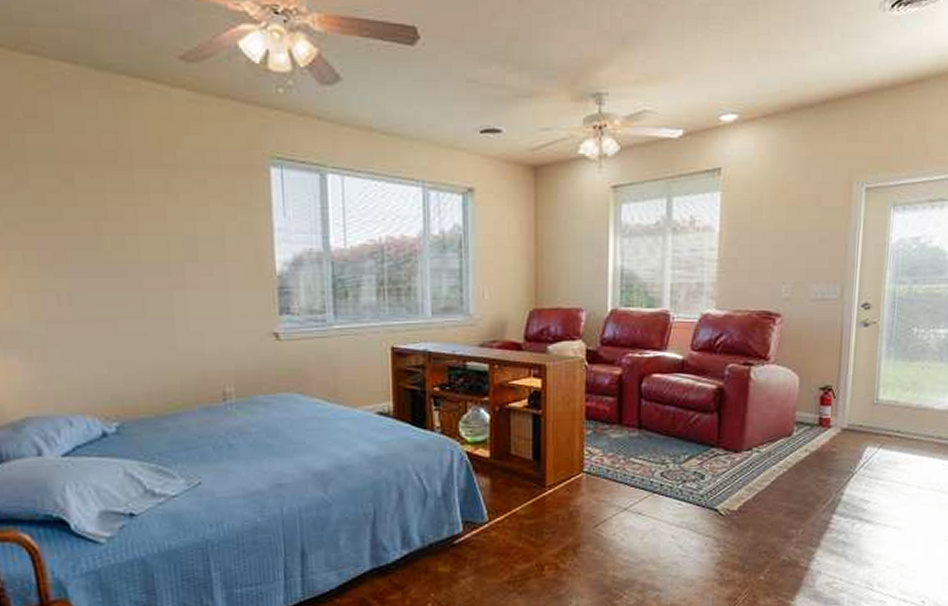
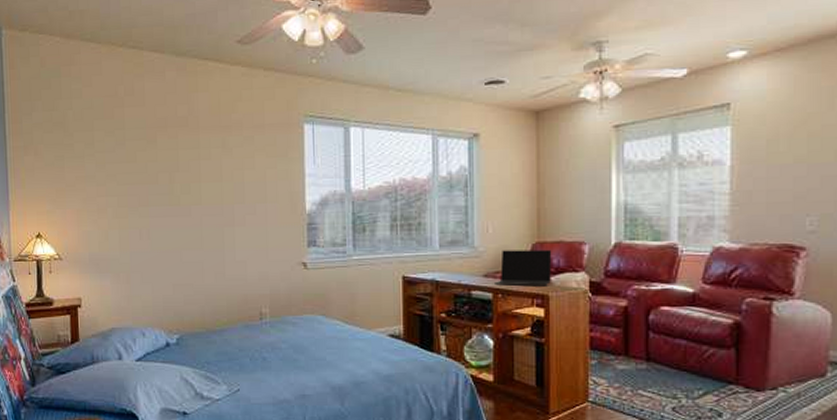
laptop: none [491,317,550,357] -> present [495,249,552,287]

